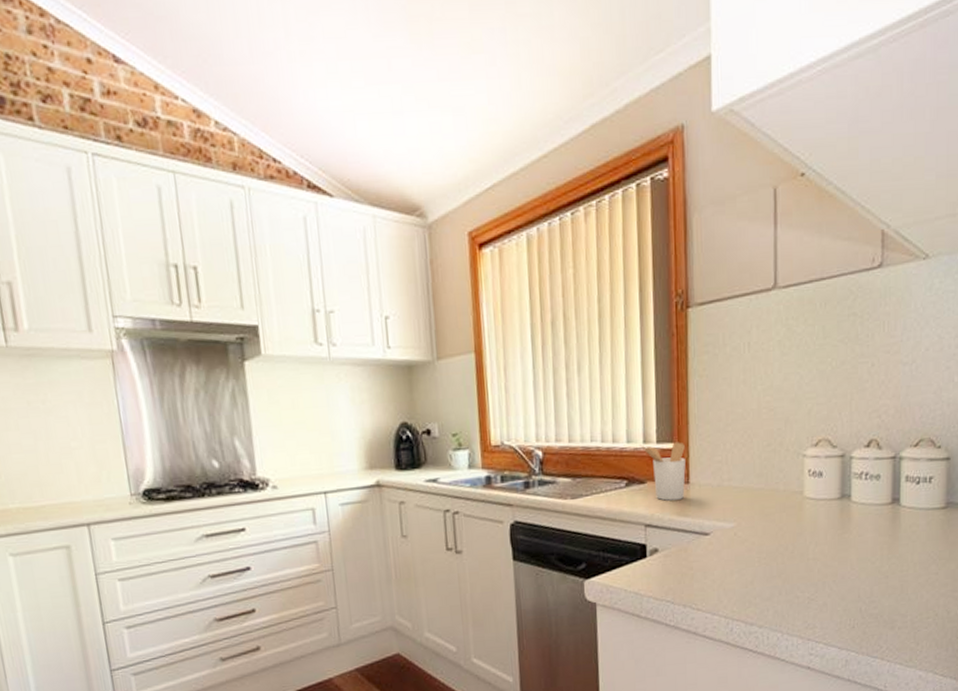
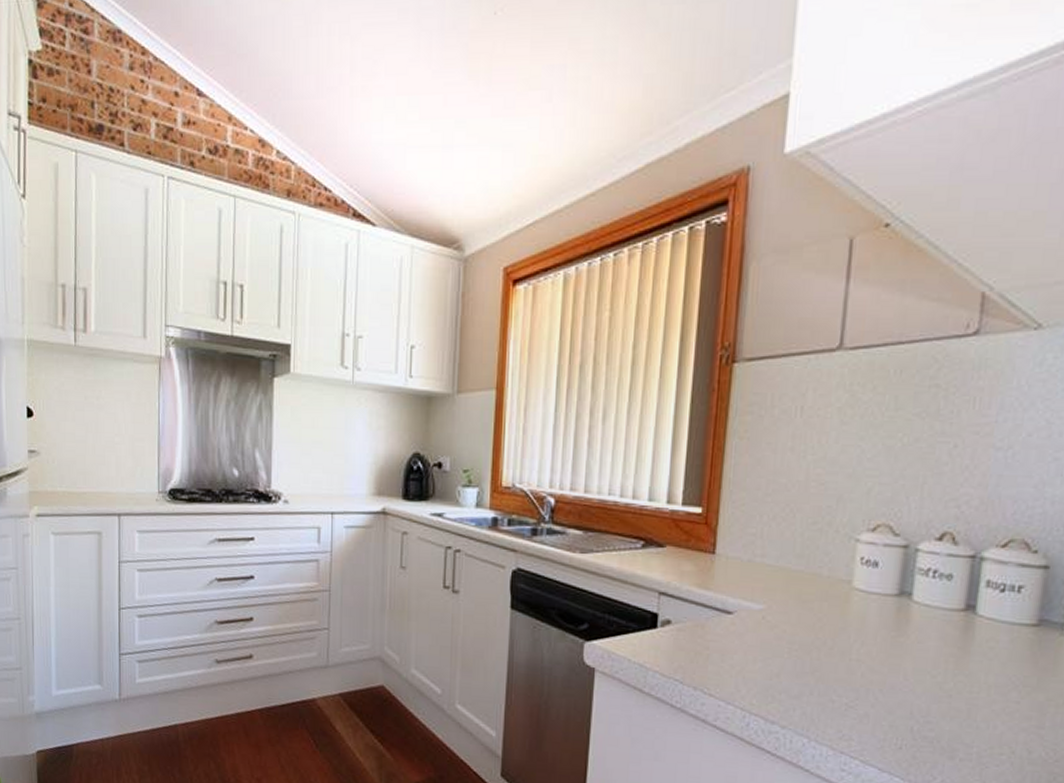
utensil holder: present [640,442,686,501] -> none [663,506,714,570]

